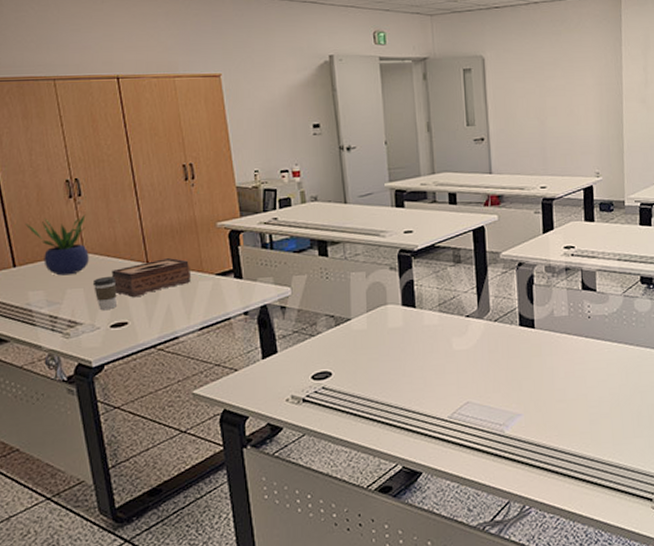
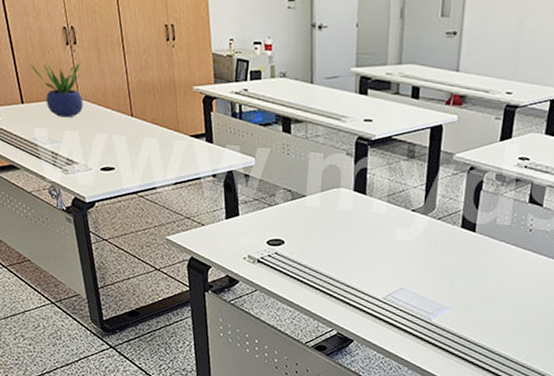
coffee cup: present [92,276,117,310] -> none [86,123,106,154]
tissue box: present [111,258,192,298] -> none [102,114,169,147]

